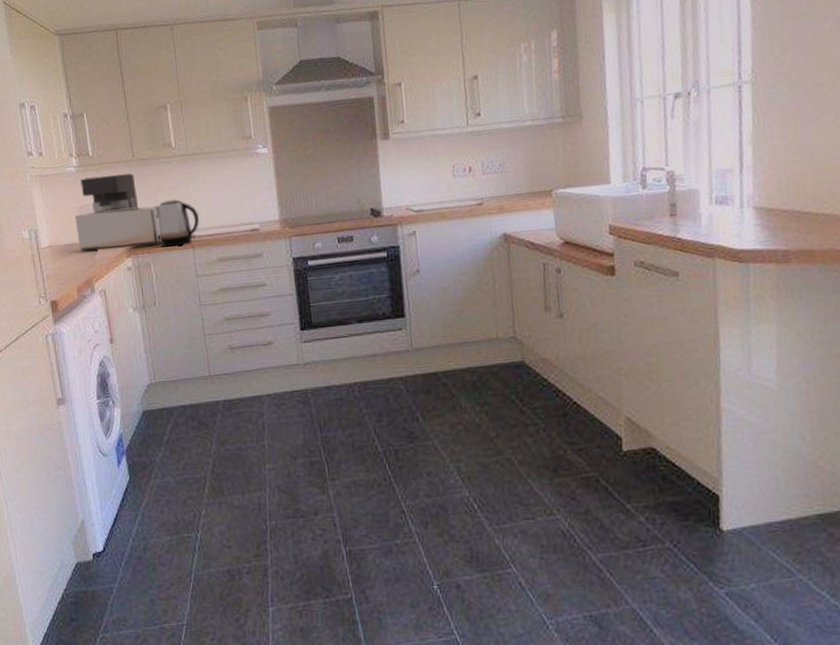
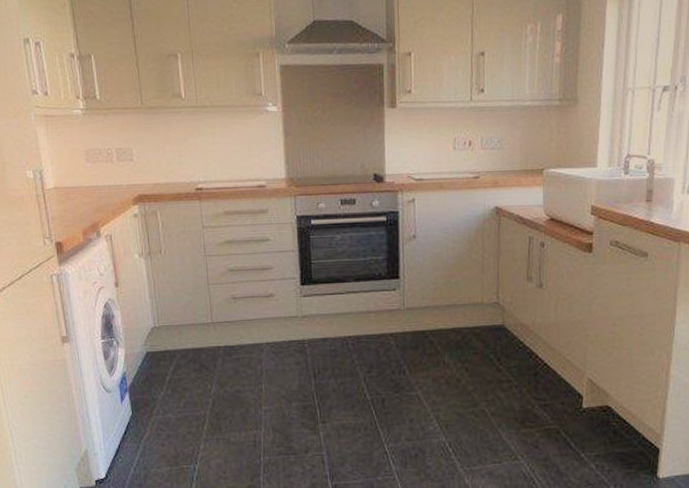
toaster: present [75,206,162,252] -> none [81,155,169,196]
coffee maker: present [80,173,139,213] -> none [87,120,147,158]
kettle: present [155,199,199,248] -> none [163,150,207,198]

